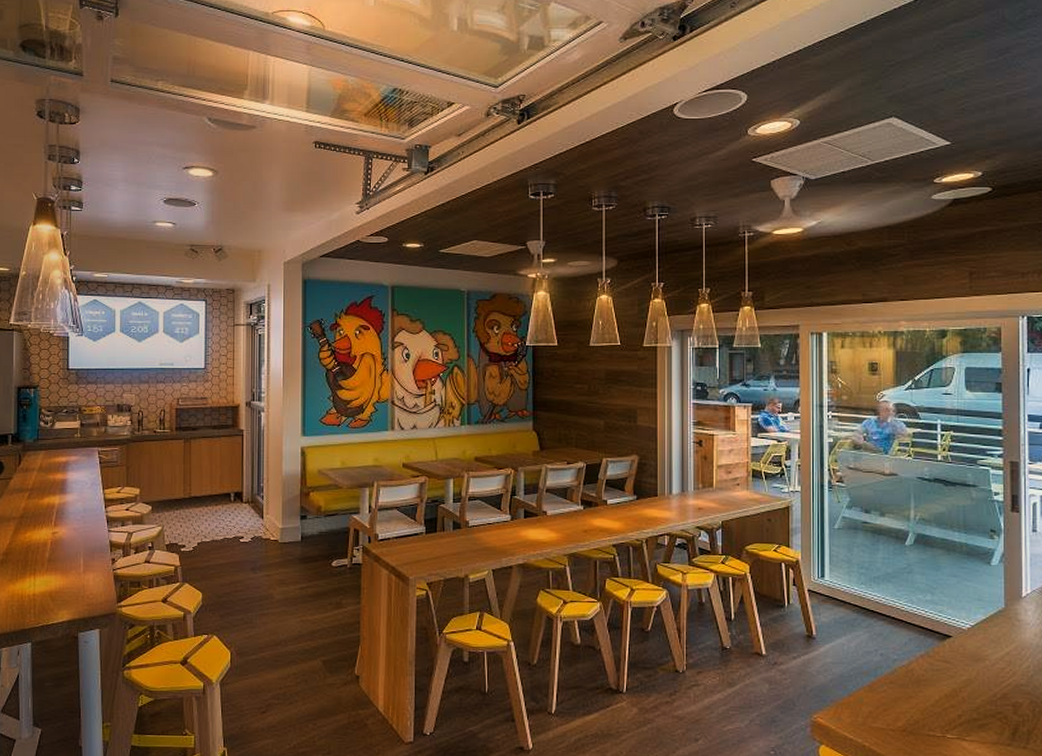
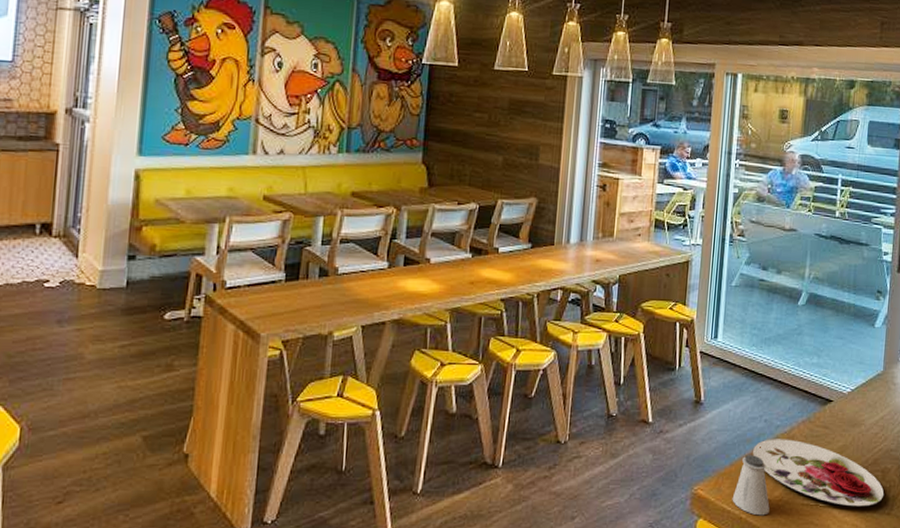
saltshaker: none [853,687,893,745] -> present [732,455,770,516]
plate: none [871,672,1018,740] -> present [753,439,885,507]

